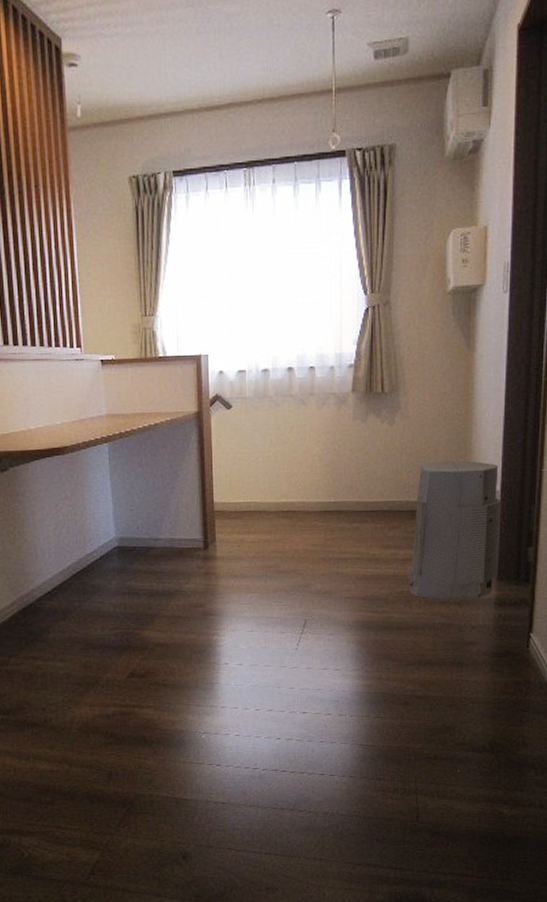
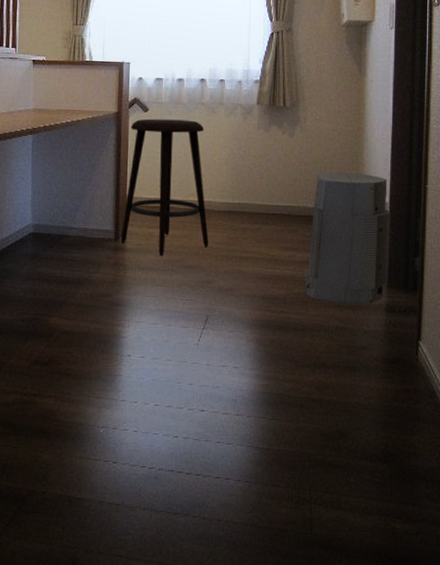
stool: none [210,415,304,563] -> present [120,118,209,257]

